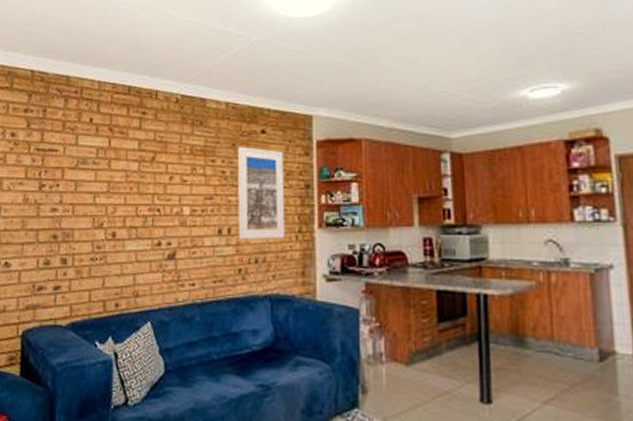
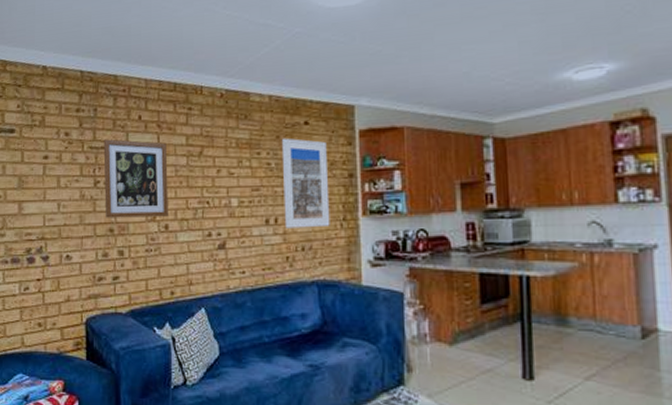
wall art: none [49,141,118,224] -> present [103,139,168,218]

